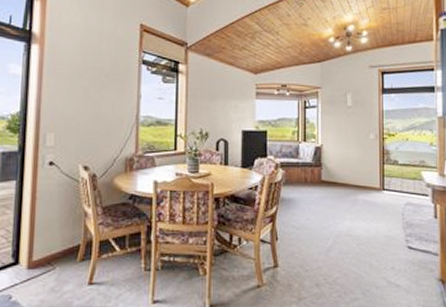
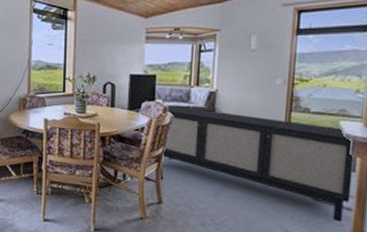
sideboard: none [276,162,436,268] -> present [162,106,354,222]

